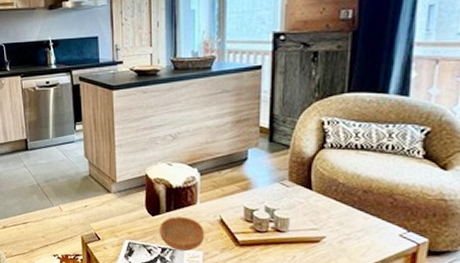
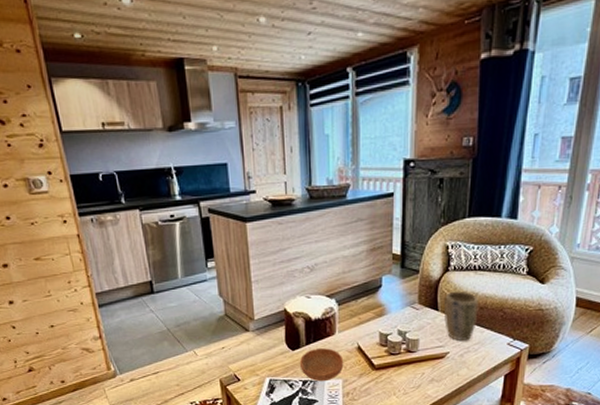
plant pot: none [319,170,362,227] -> present [444,291,479,342]

